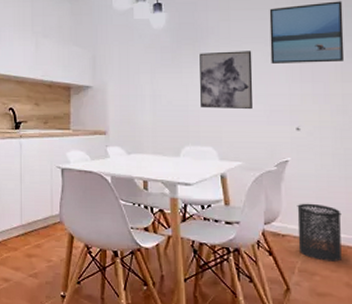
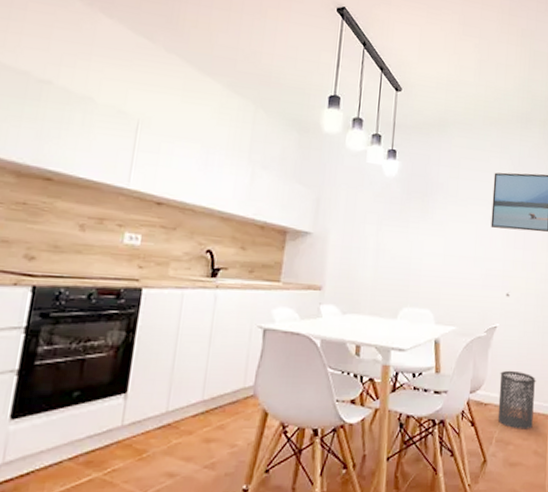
wall art: present [200,51,254,110] -> none [423,208,476,273]

